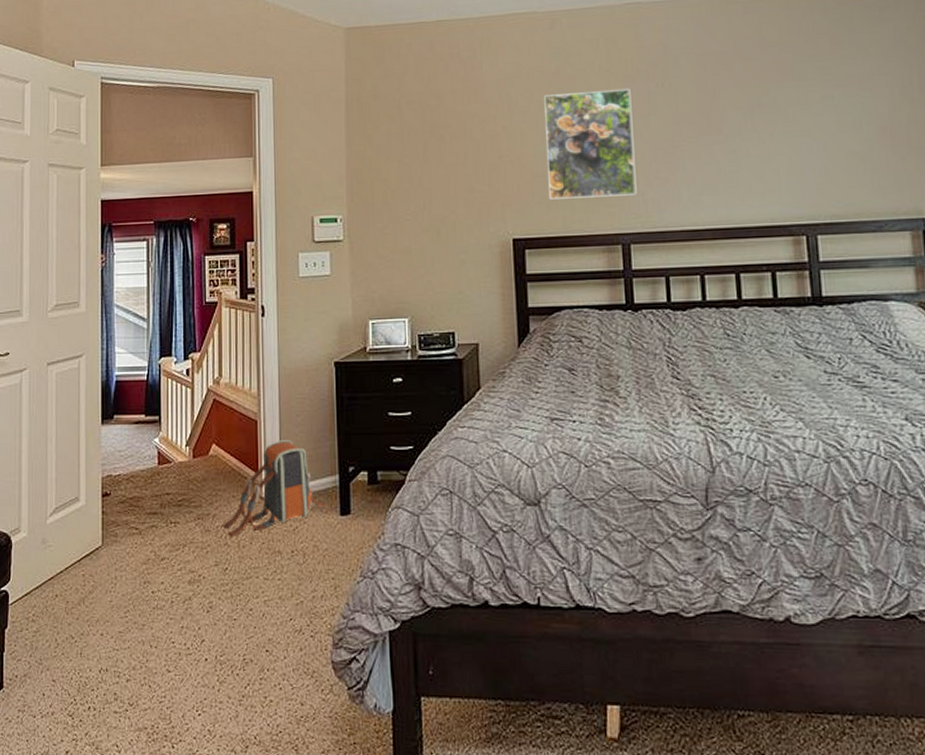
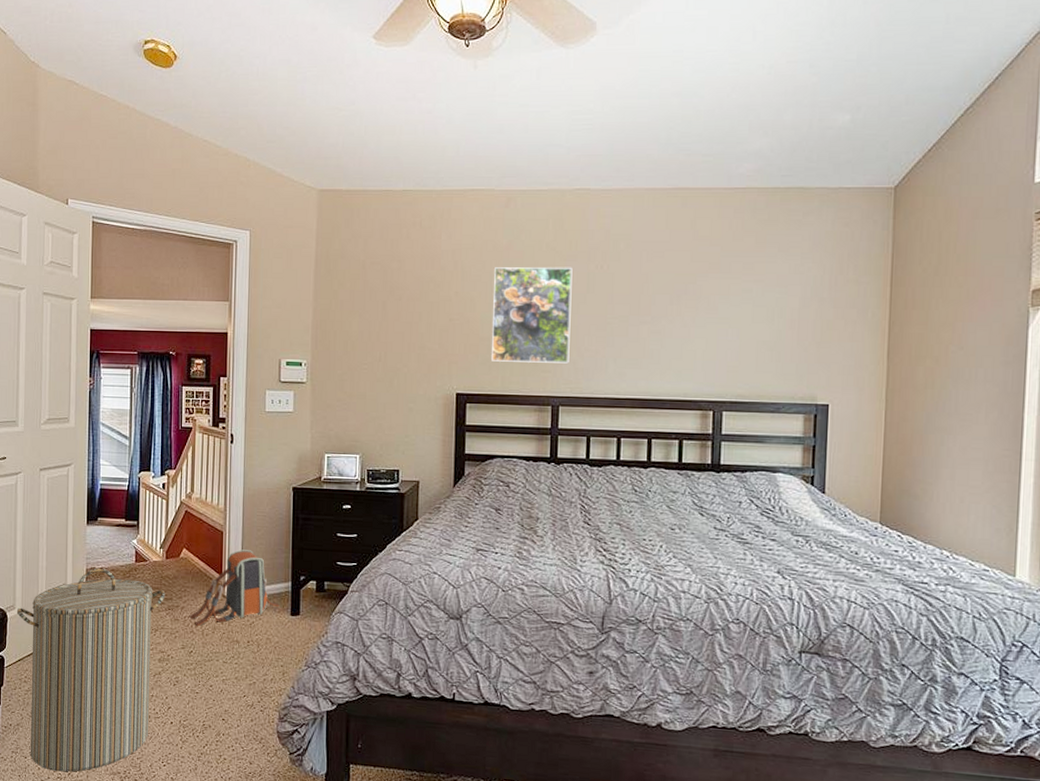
laundry hamper: none [22,476,194,732] -> present [16,568,166,772]

